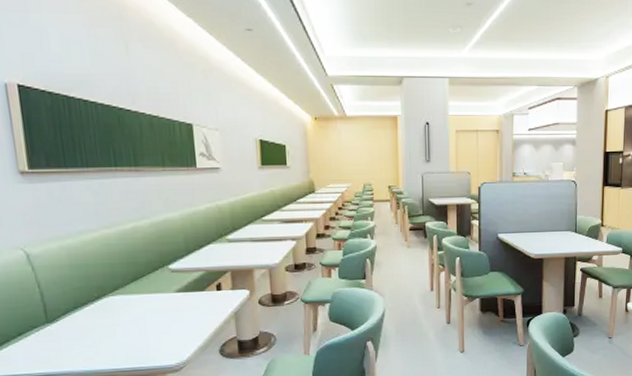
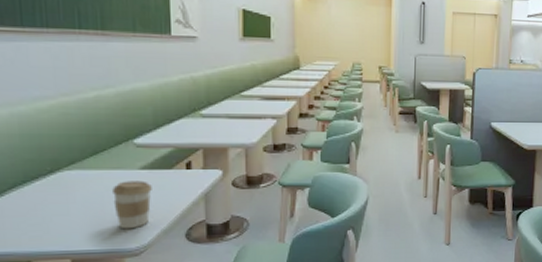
coffee cup: none [152,302,187,348] -> present [112,180,152,229]

